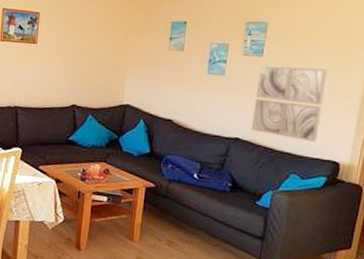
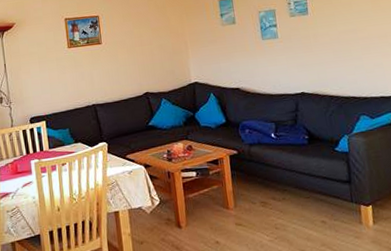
wall art: present [251,65,328,142] -> none [308,13,377,84]

